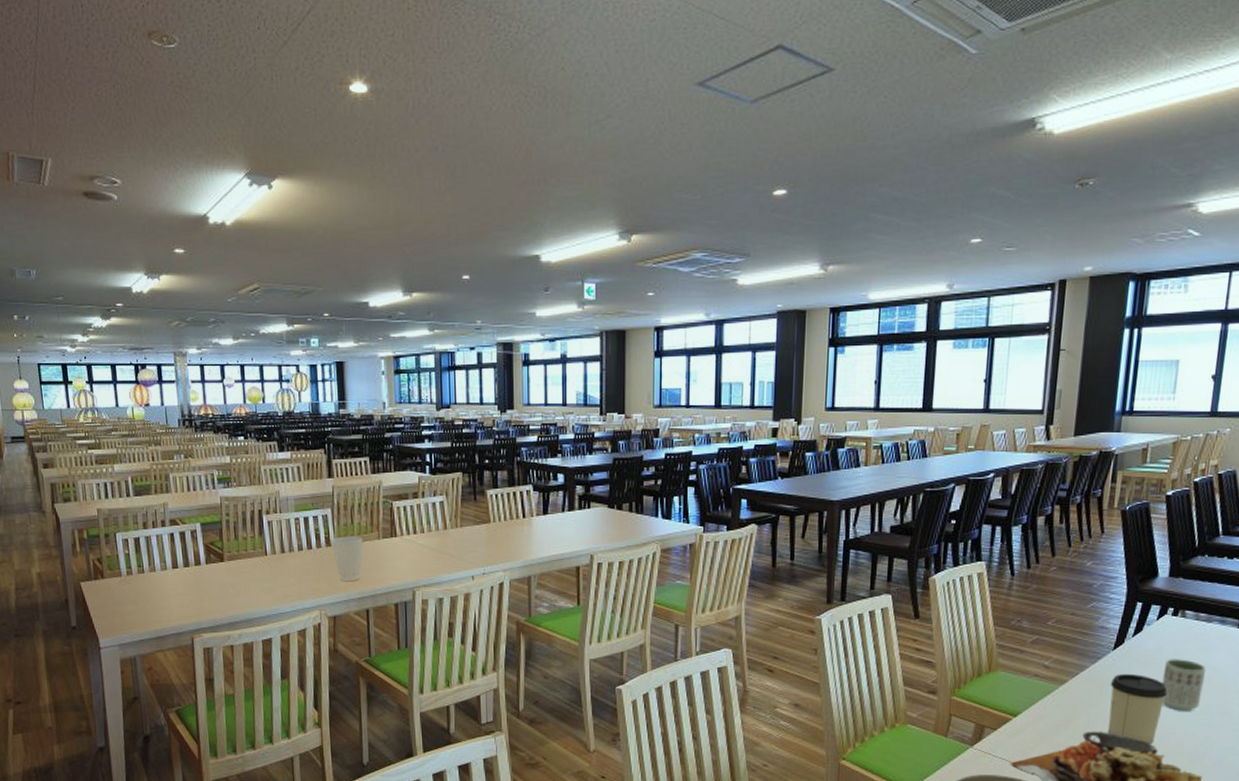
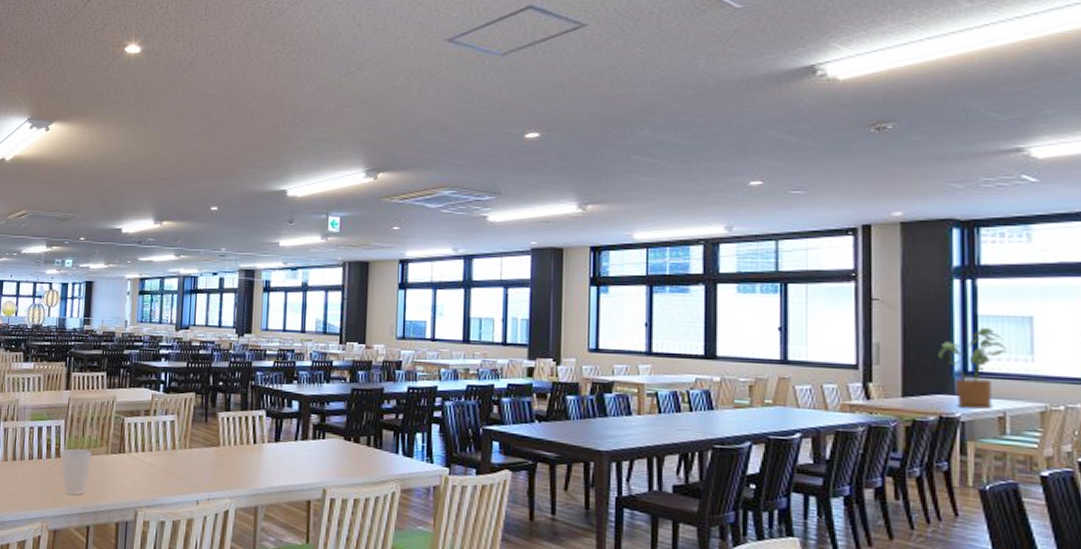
house plant: none [1105,371,1157,444] -> present [938,327,1007,410]

